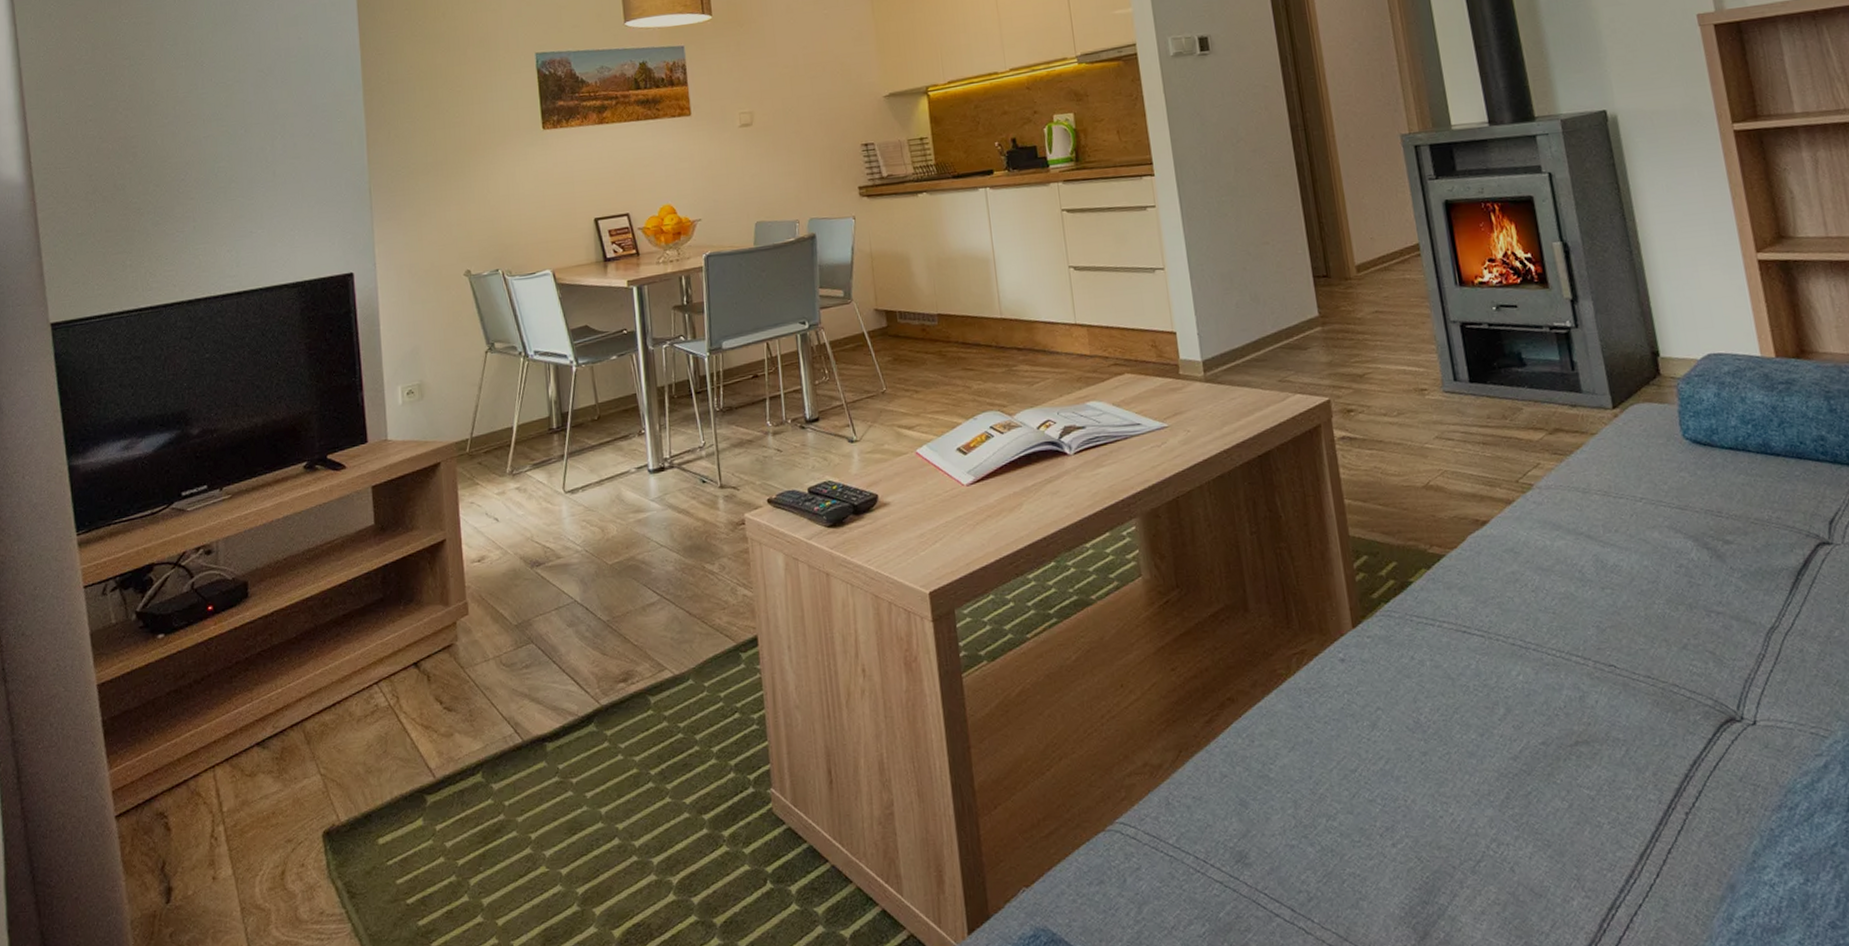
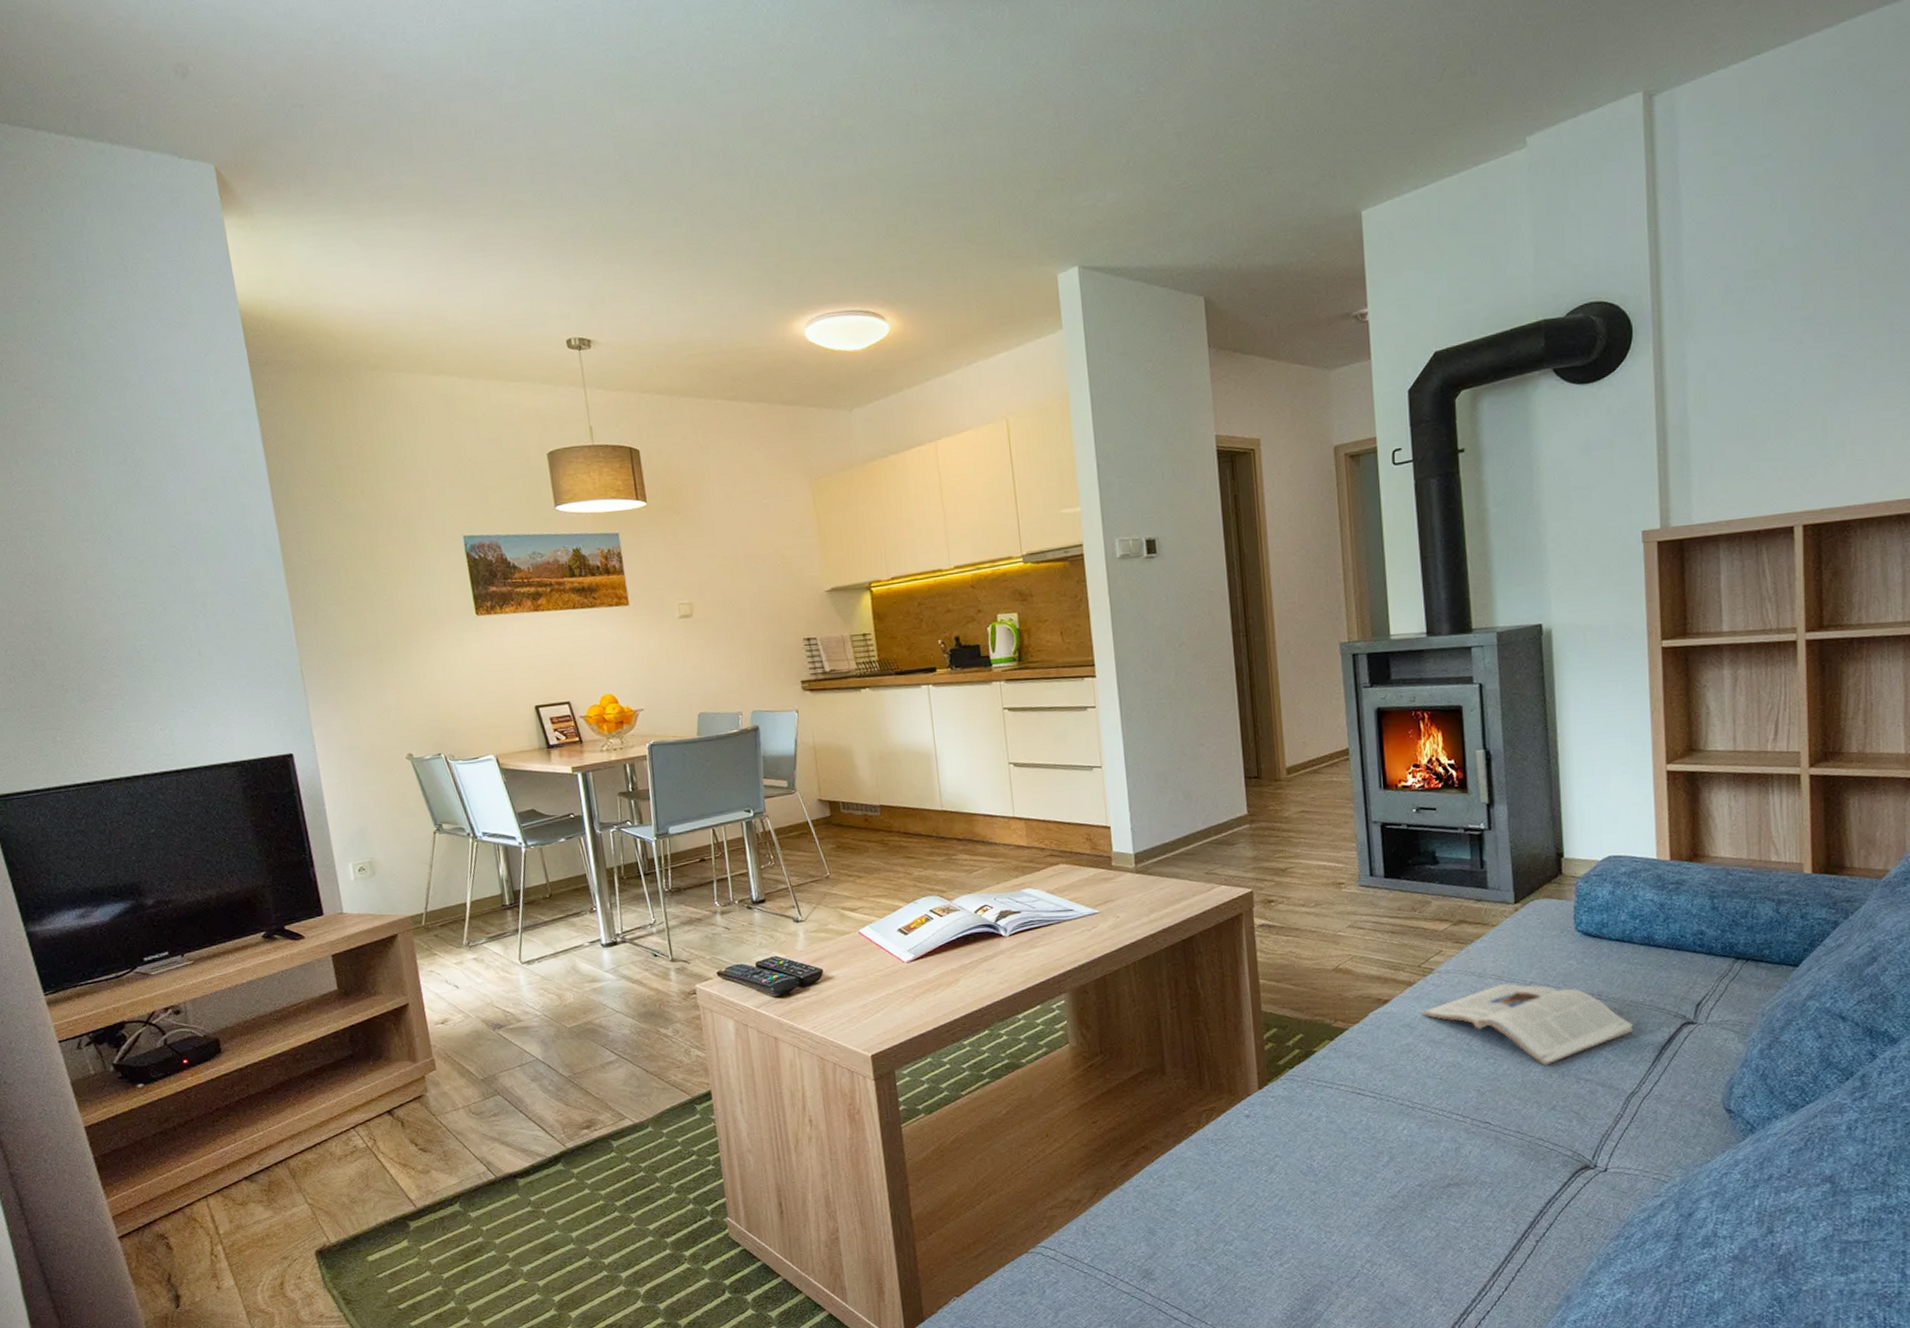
magazine: none [1524,499,1764,596] -> present [1421,983,1634,1066]

